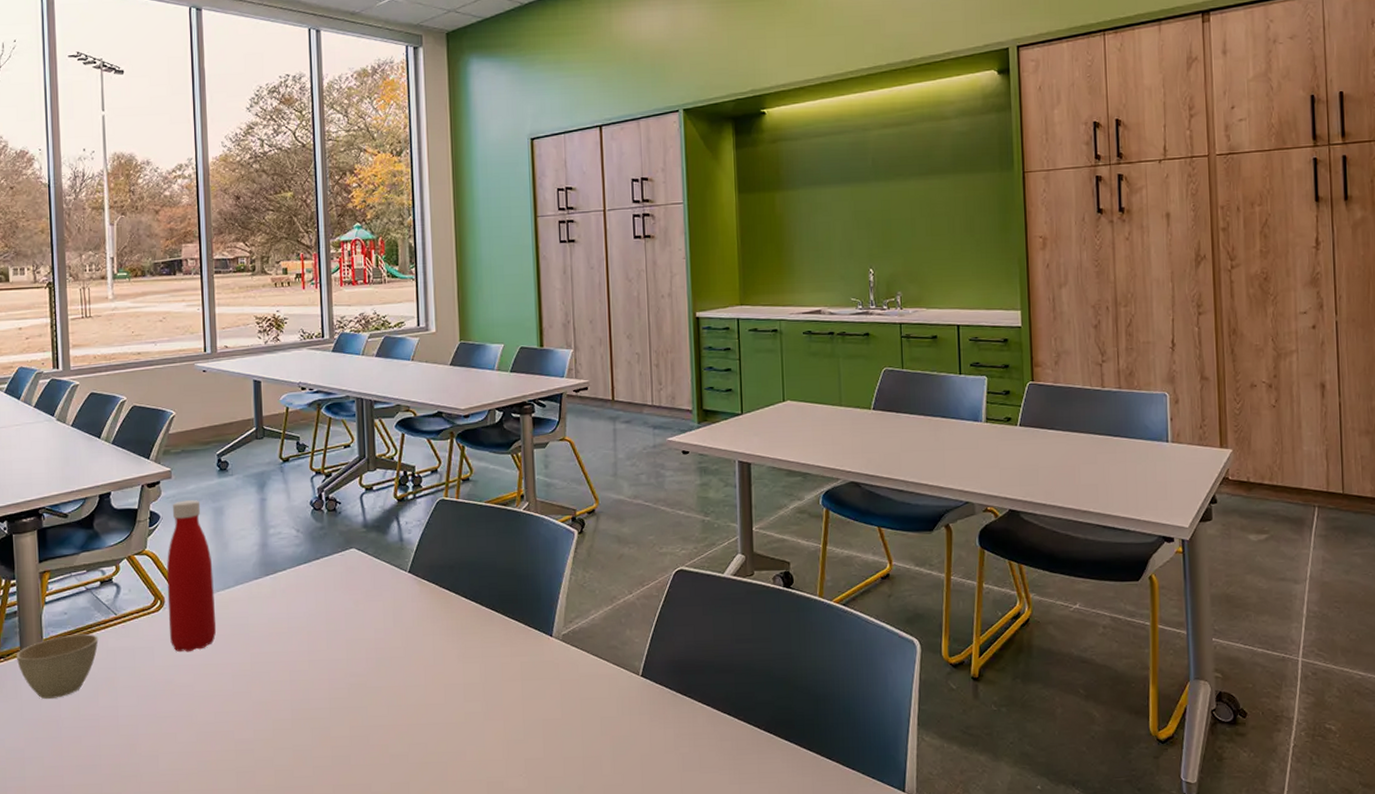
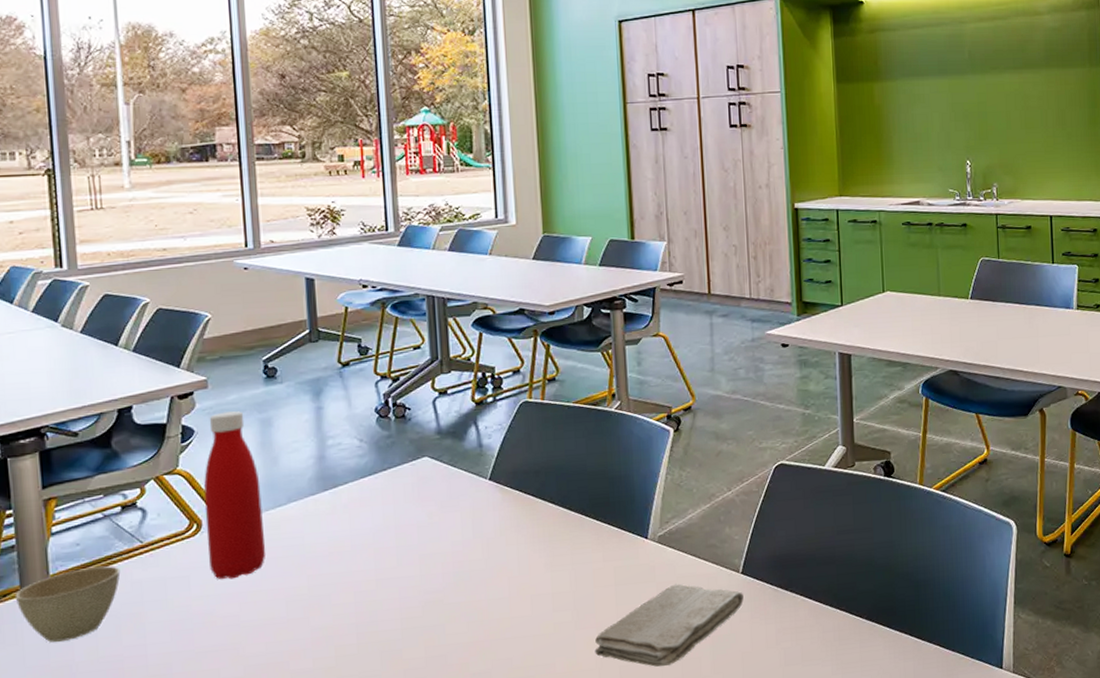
washcloth: none [502,682,643,763] -> present [595,584,744,667]

